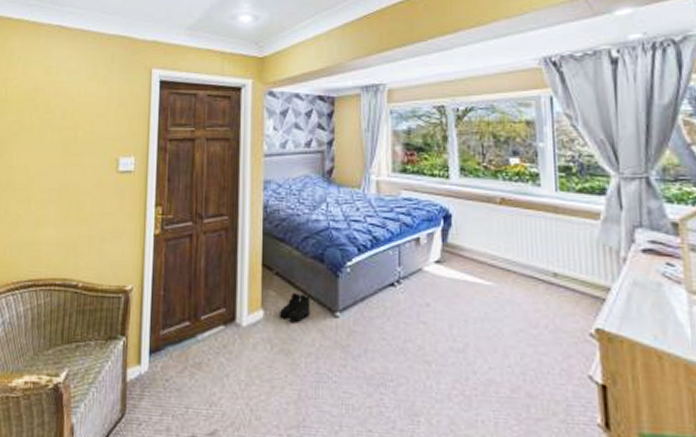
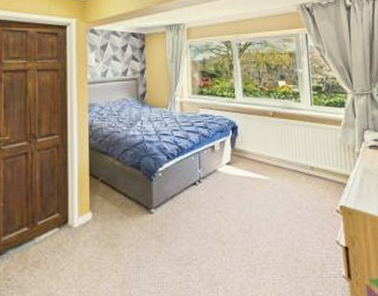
boots: present [280,292,310,320] -> none [106,195,131,218]

